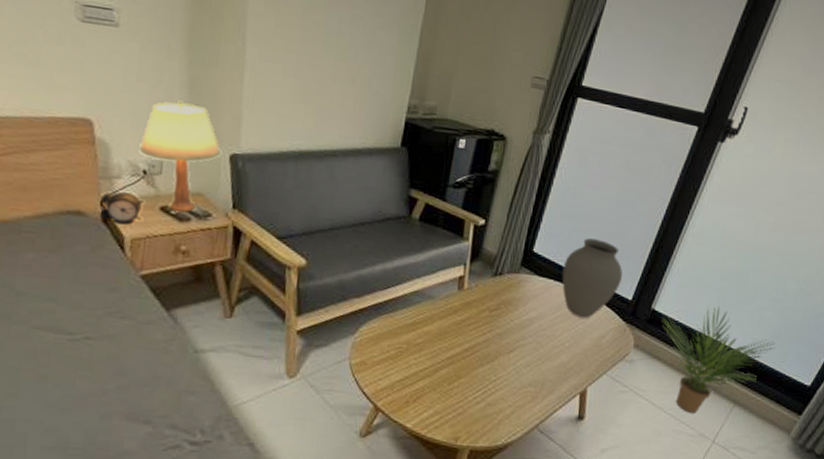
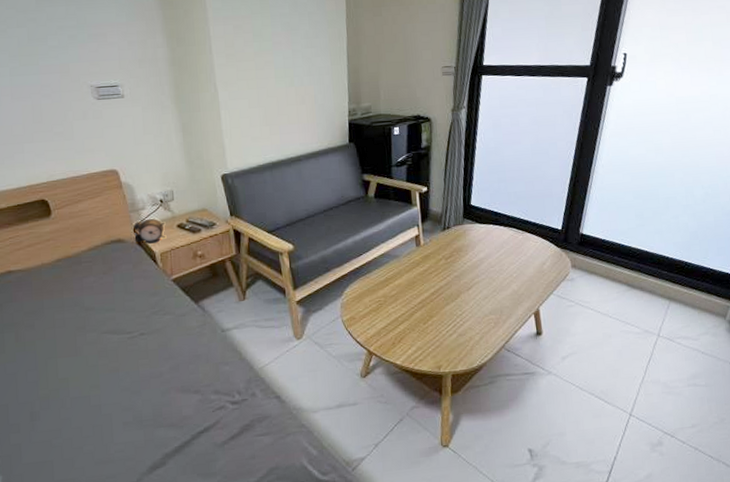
table lamp: present [139,102,221,213] -> none [154,143,214,227]
vase: present [562,238,623,318] -> none [498,185,550,251]
potted plant: present [662,307,776,414] -> none [591,221,696,315]

